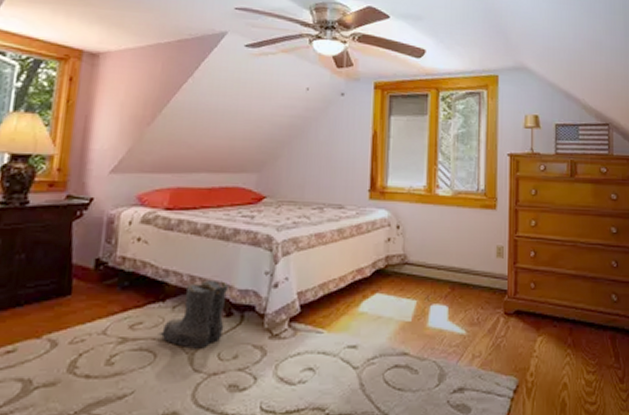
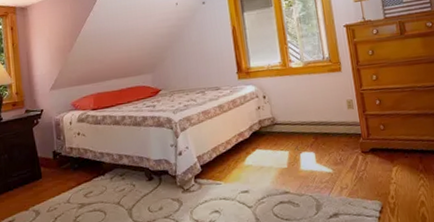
boots: present [158,281,229,349] -> none [104,155,149,206]

